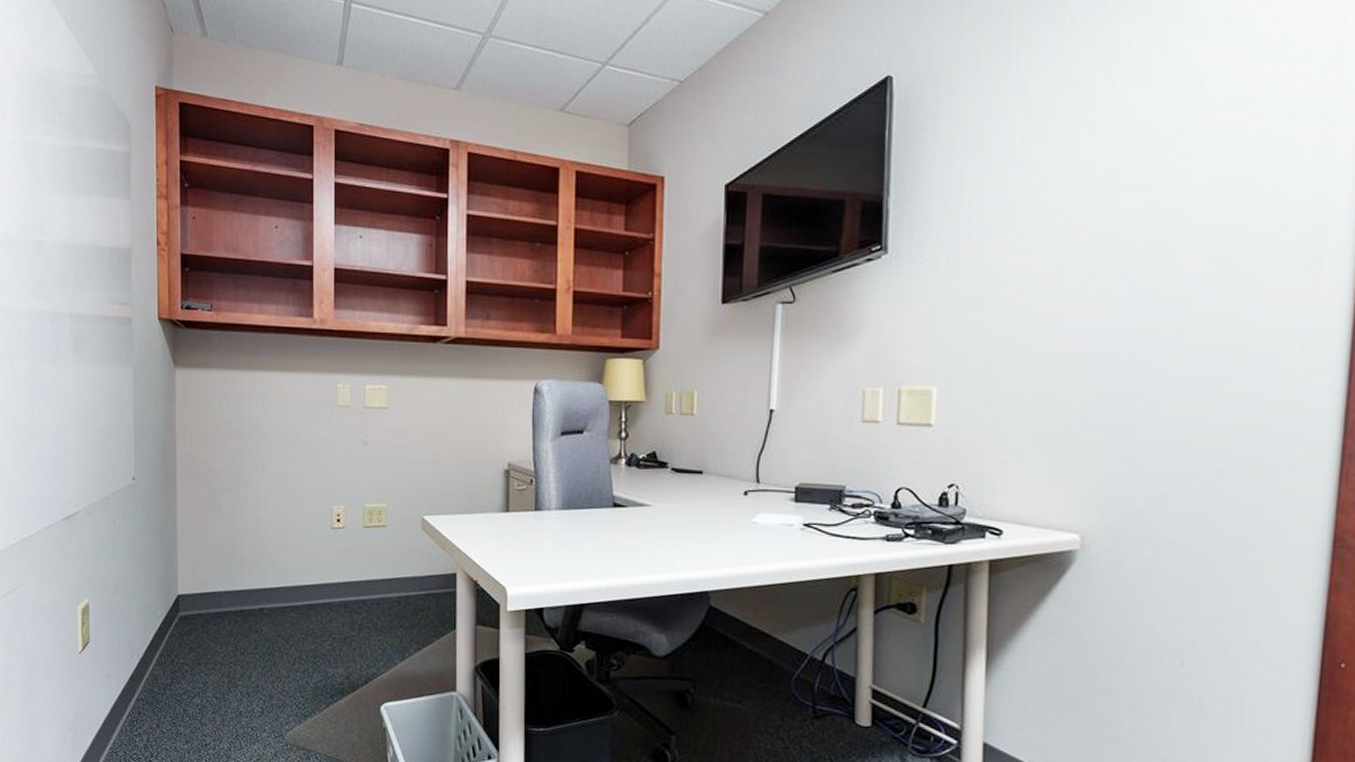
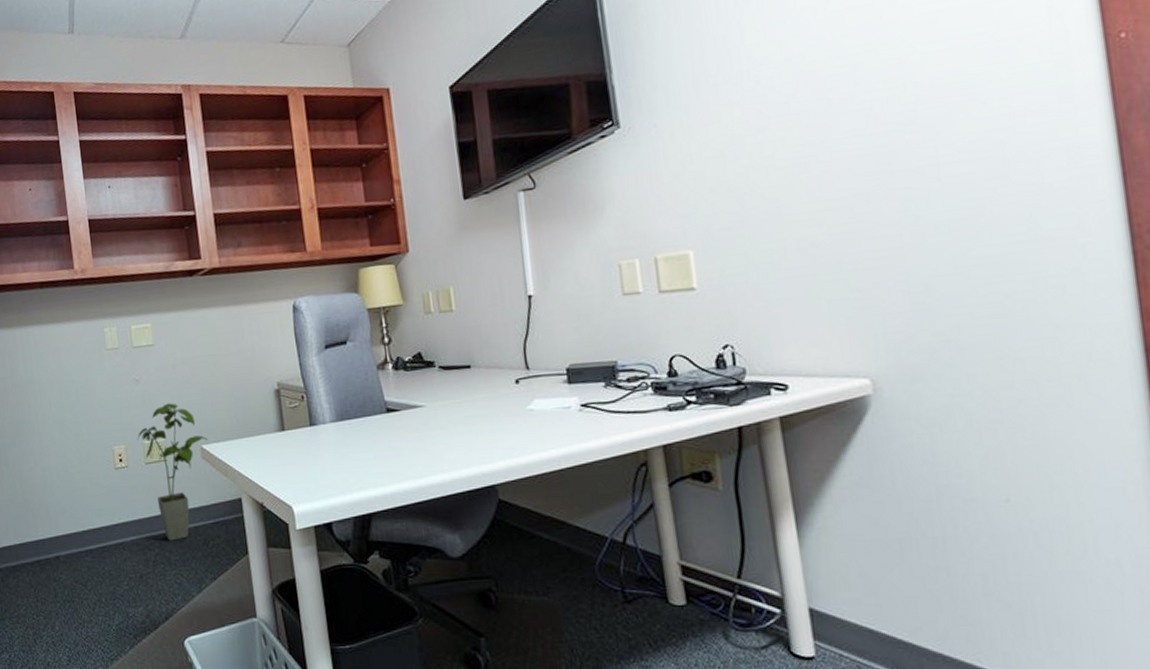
house plant: none [358,469,430,607] -> present [137,403,208,541]

